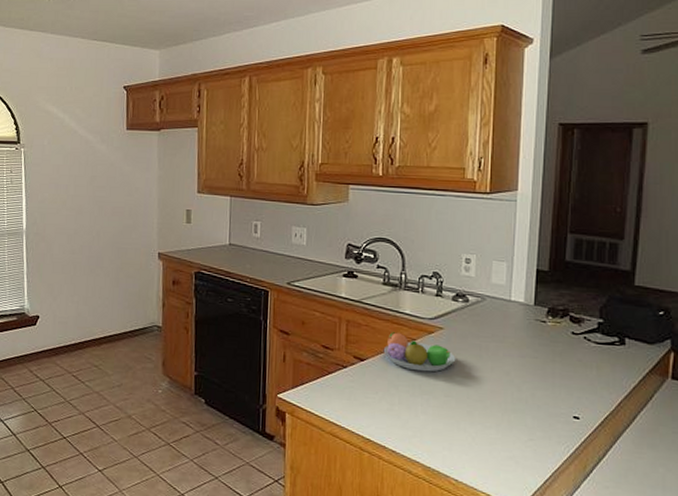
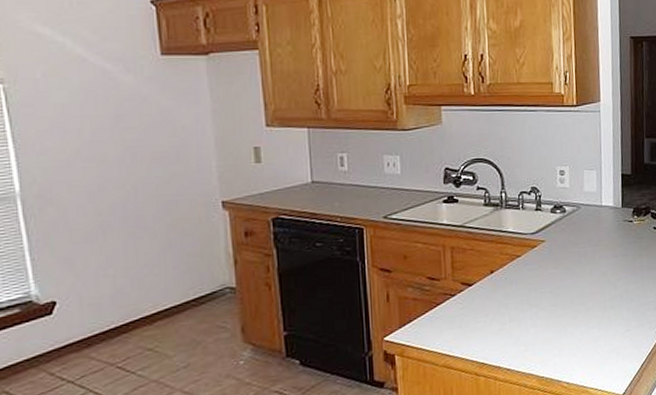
fruit bowl: present [383,332,456,372] -> none [490,251,559,287]

